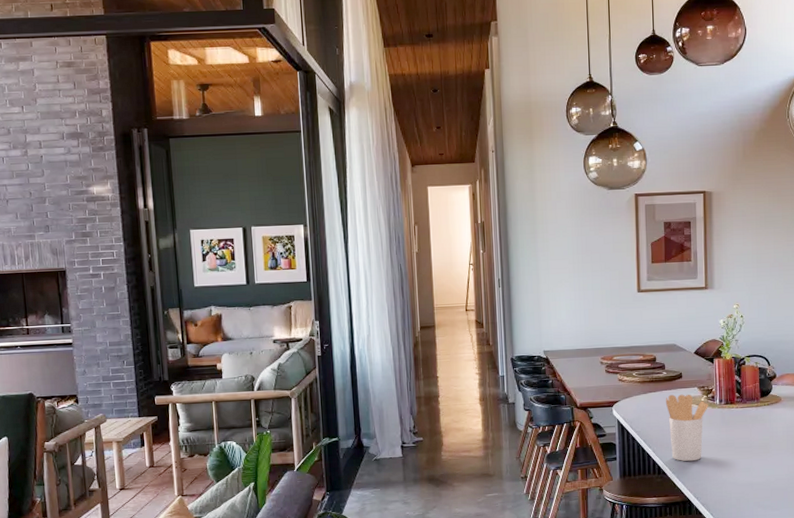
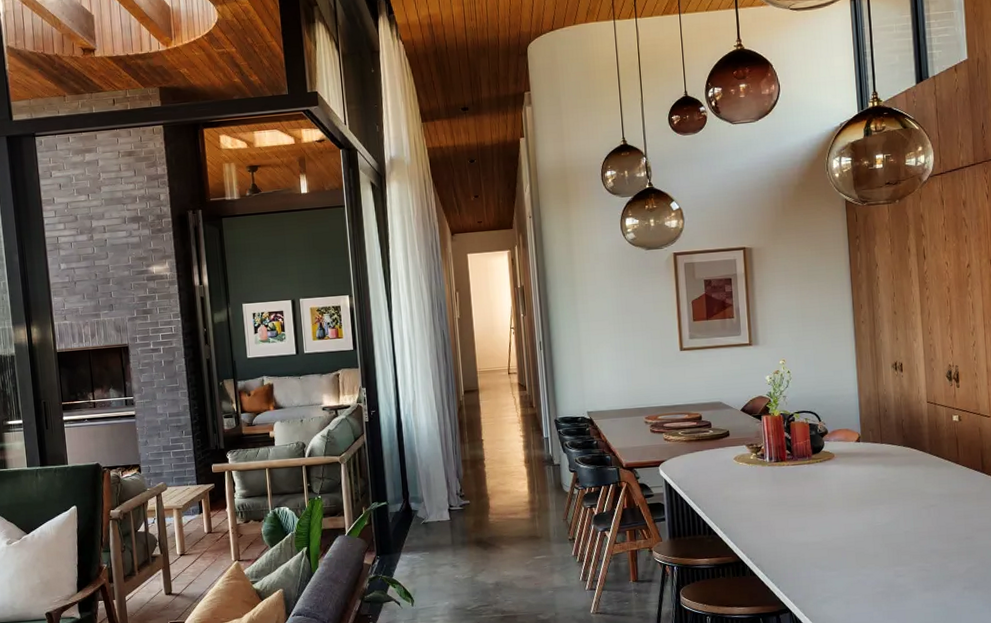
utensil holder: present [665,394,708,462] -> none [713,452,758,522]

